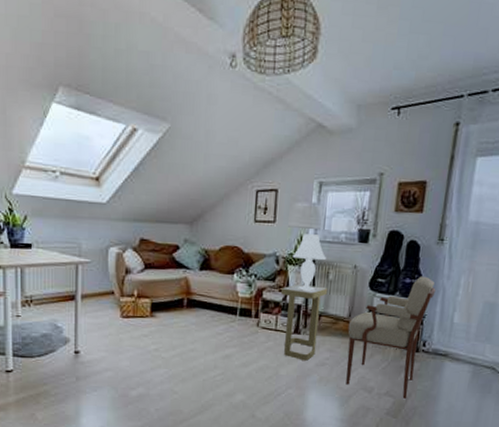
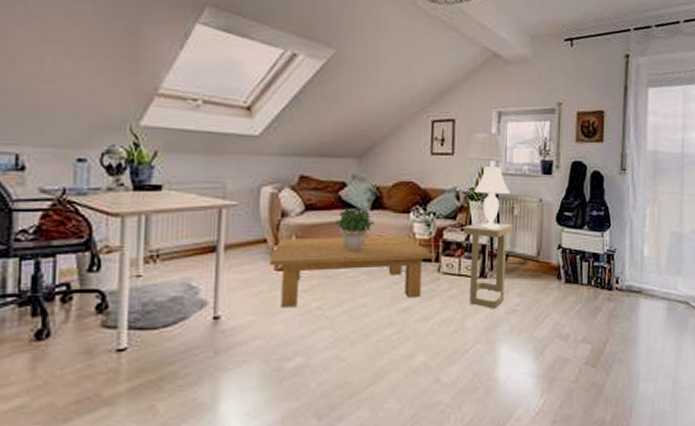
coffee table: none [117,291,255,349] -> present [270,236,435,308]
potted plant: none [170,268,203,306] -> present [335,208,374,252]
armchair: present [346,276,436,399] -> none [537,208,623,344]

